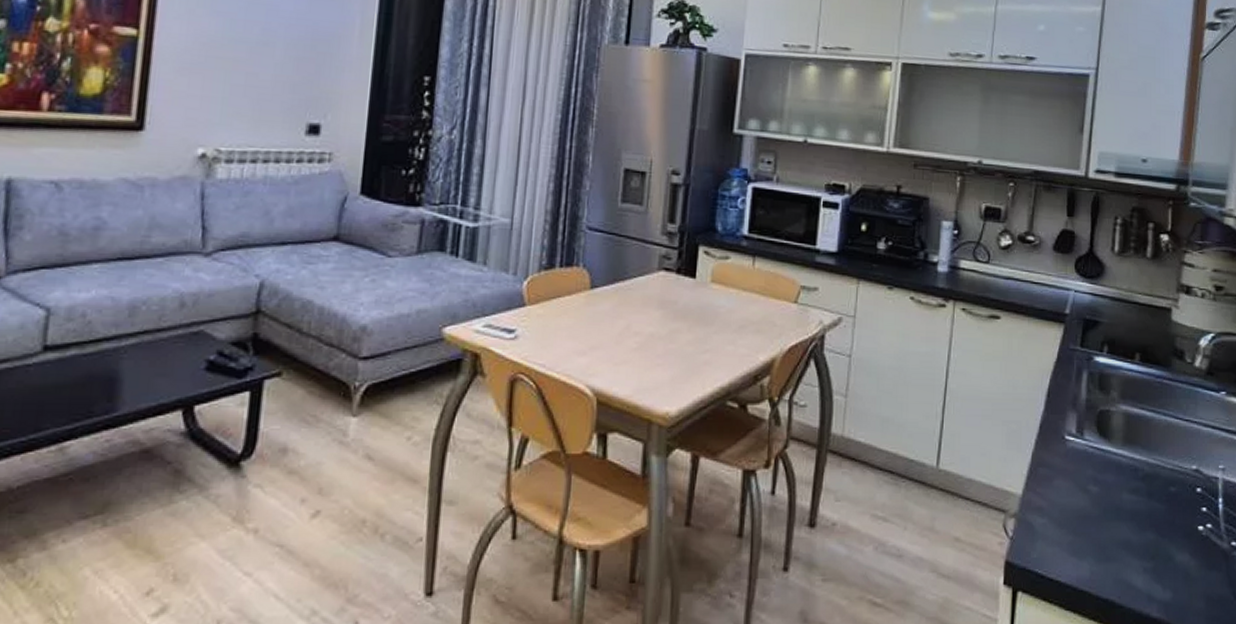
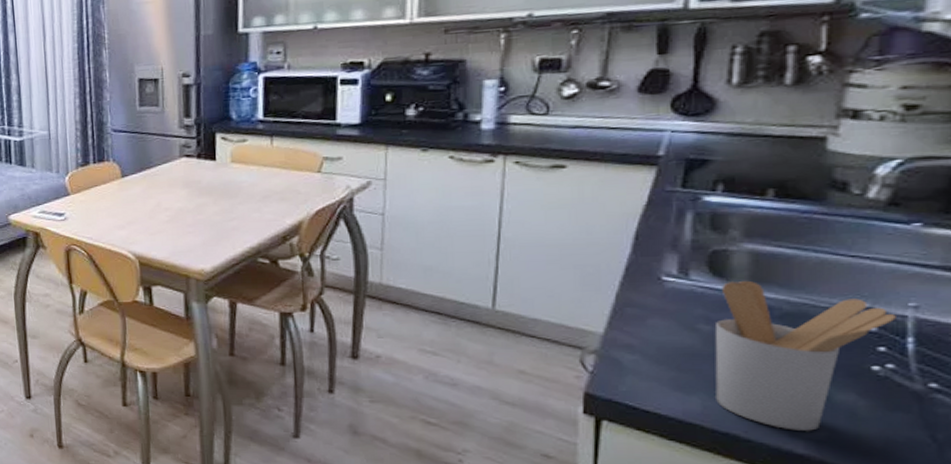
utensil holder: none [1100,441,1212,594] -> present [714,280,896,431]

